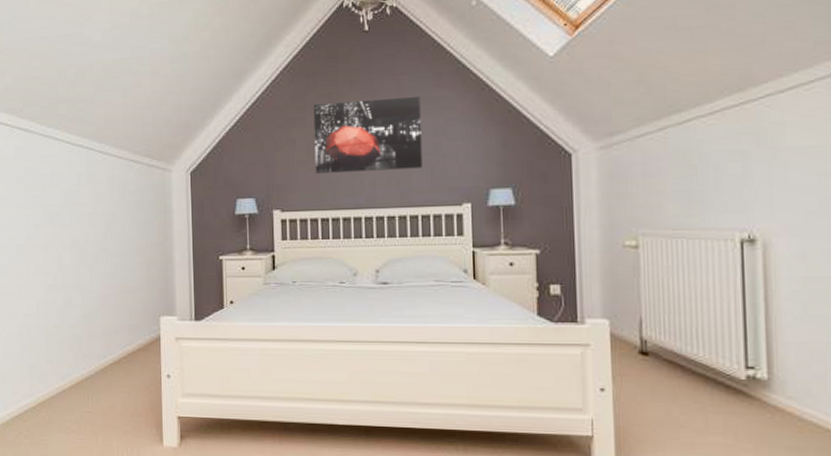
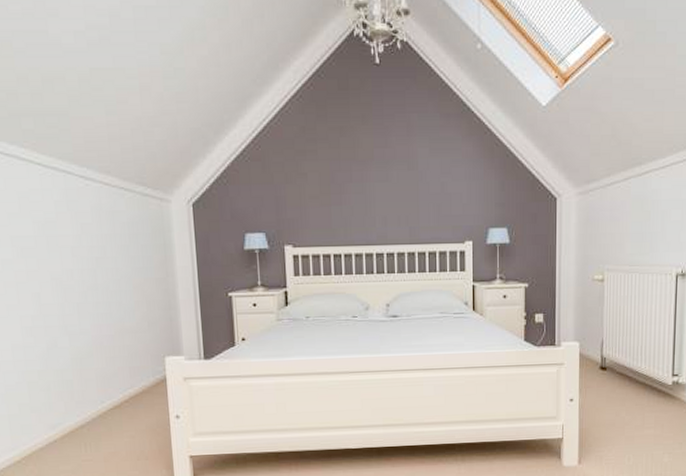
wall art: present [313,95,423,174] -> none [324,135,430,209]

